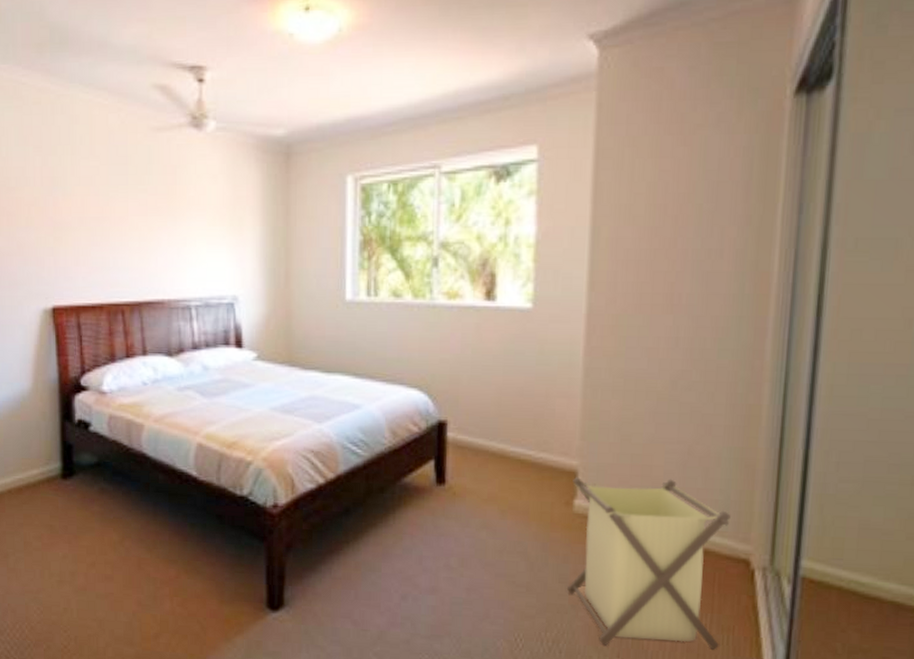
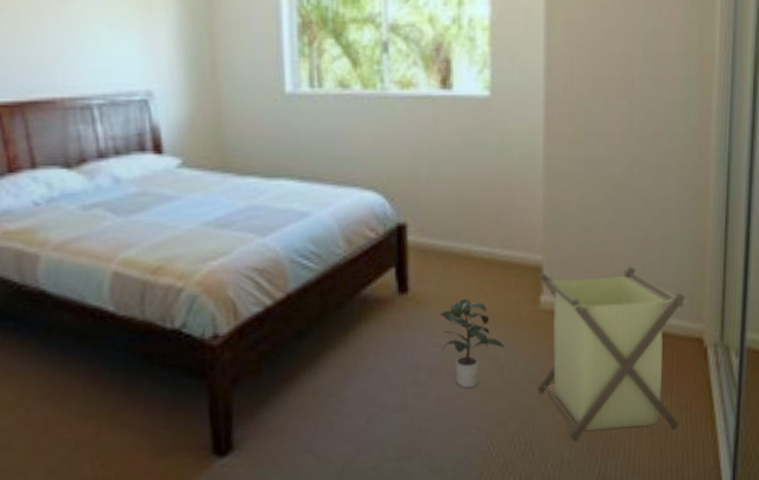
potted plant: none [474,495,536,580] -> present [439,299,505,389]

